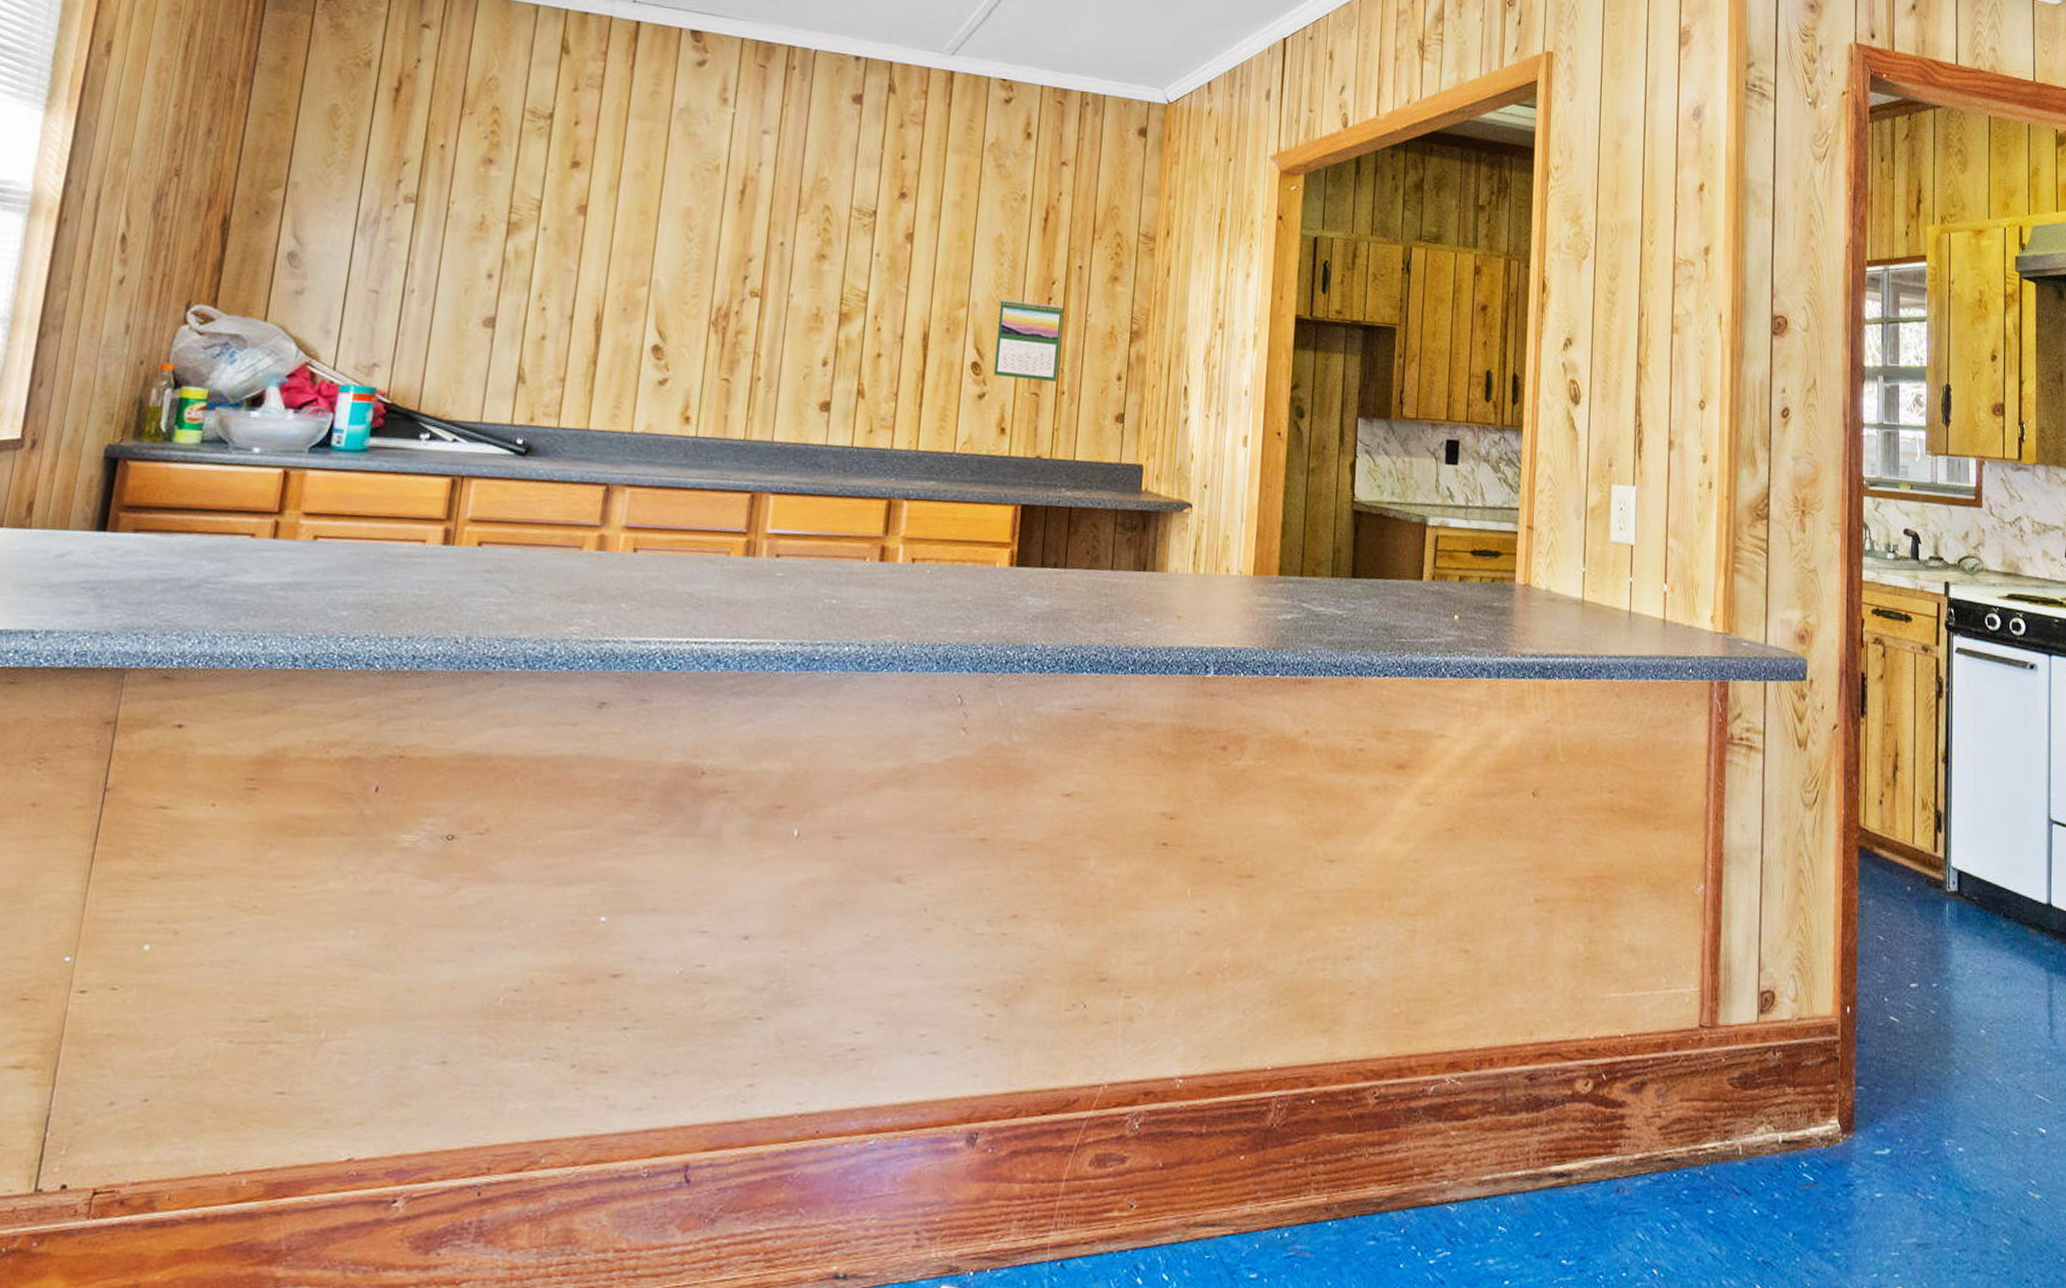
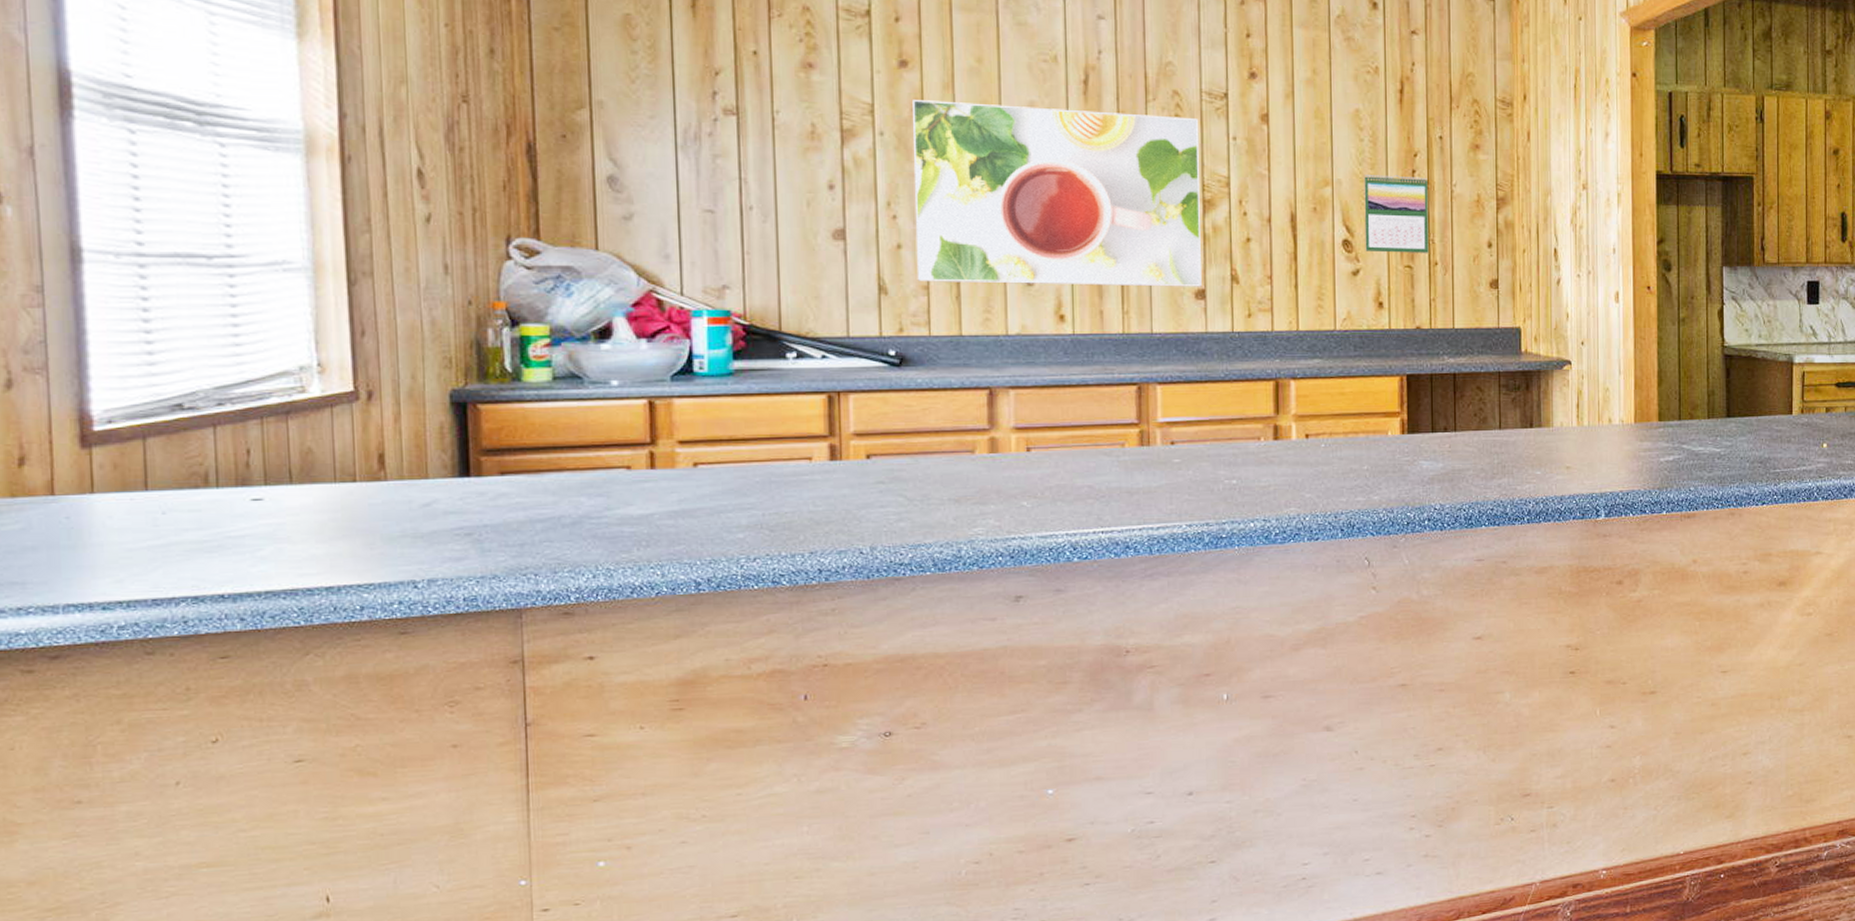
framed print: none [555,199,846,399] -> present [913,100,1202,287]

